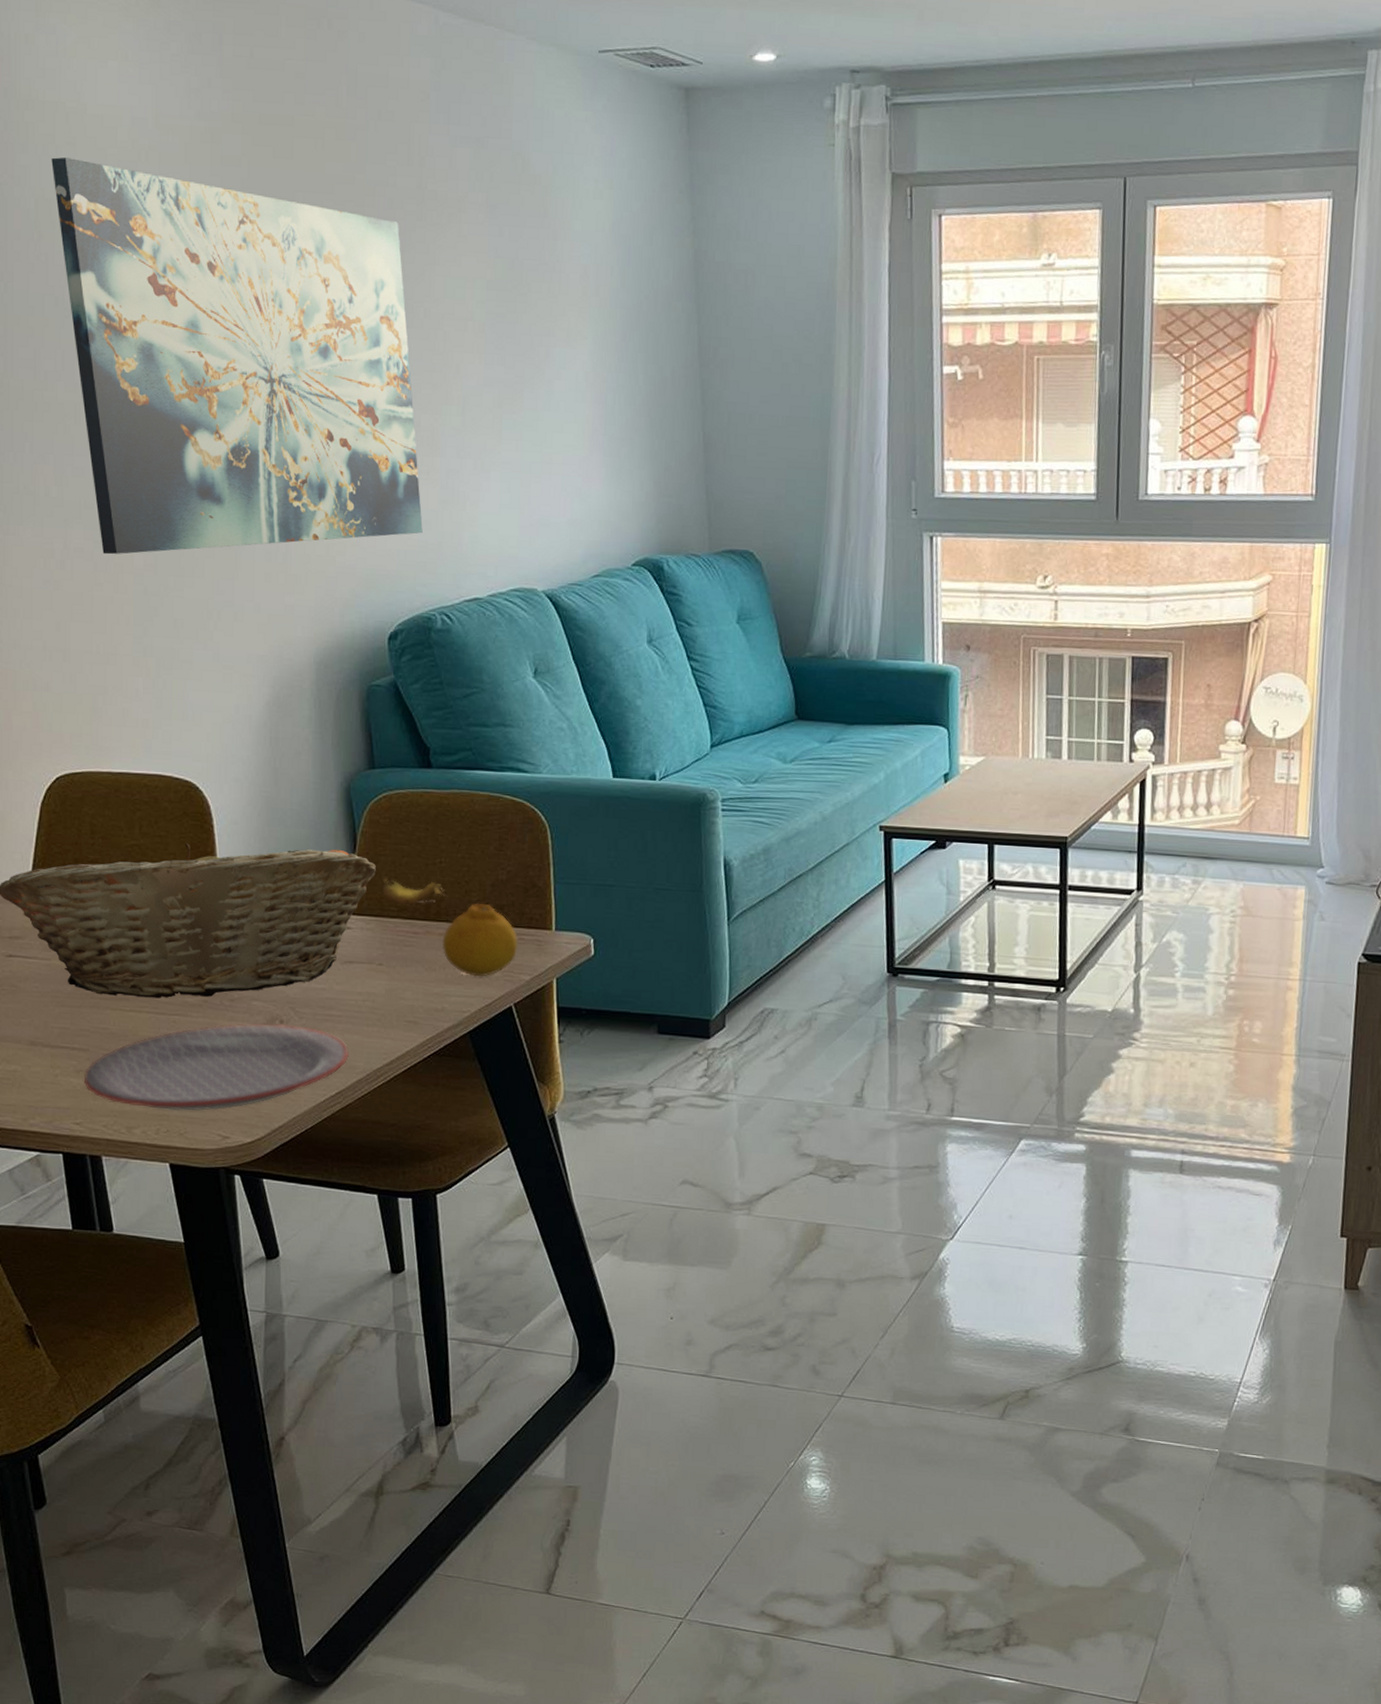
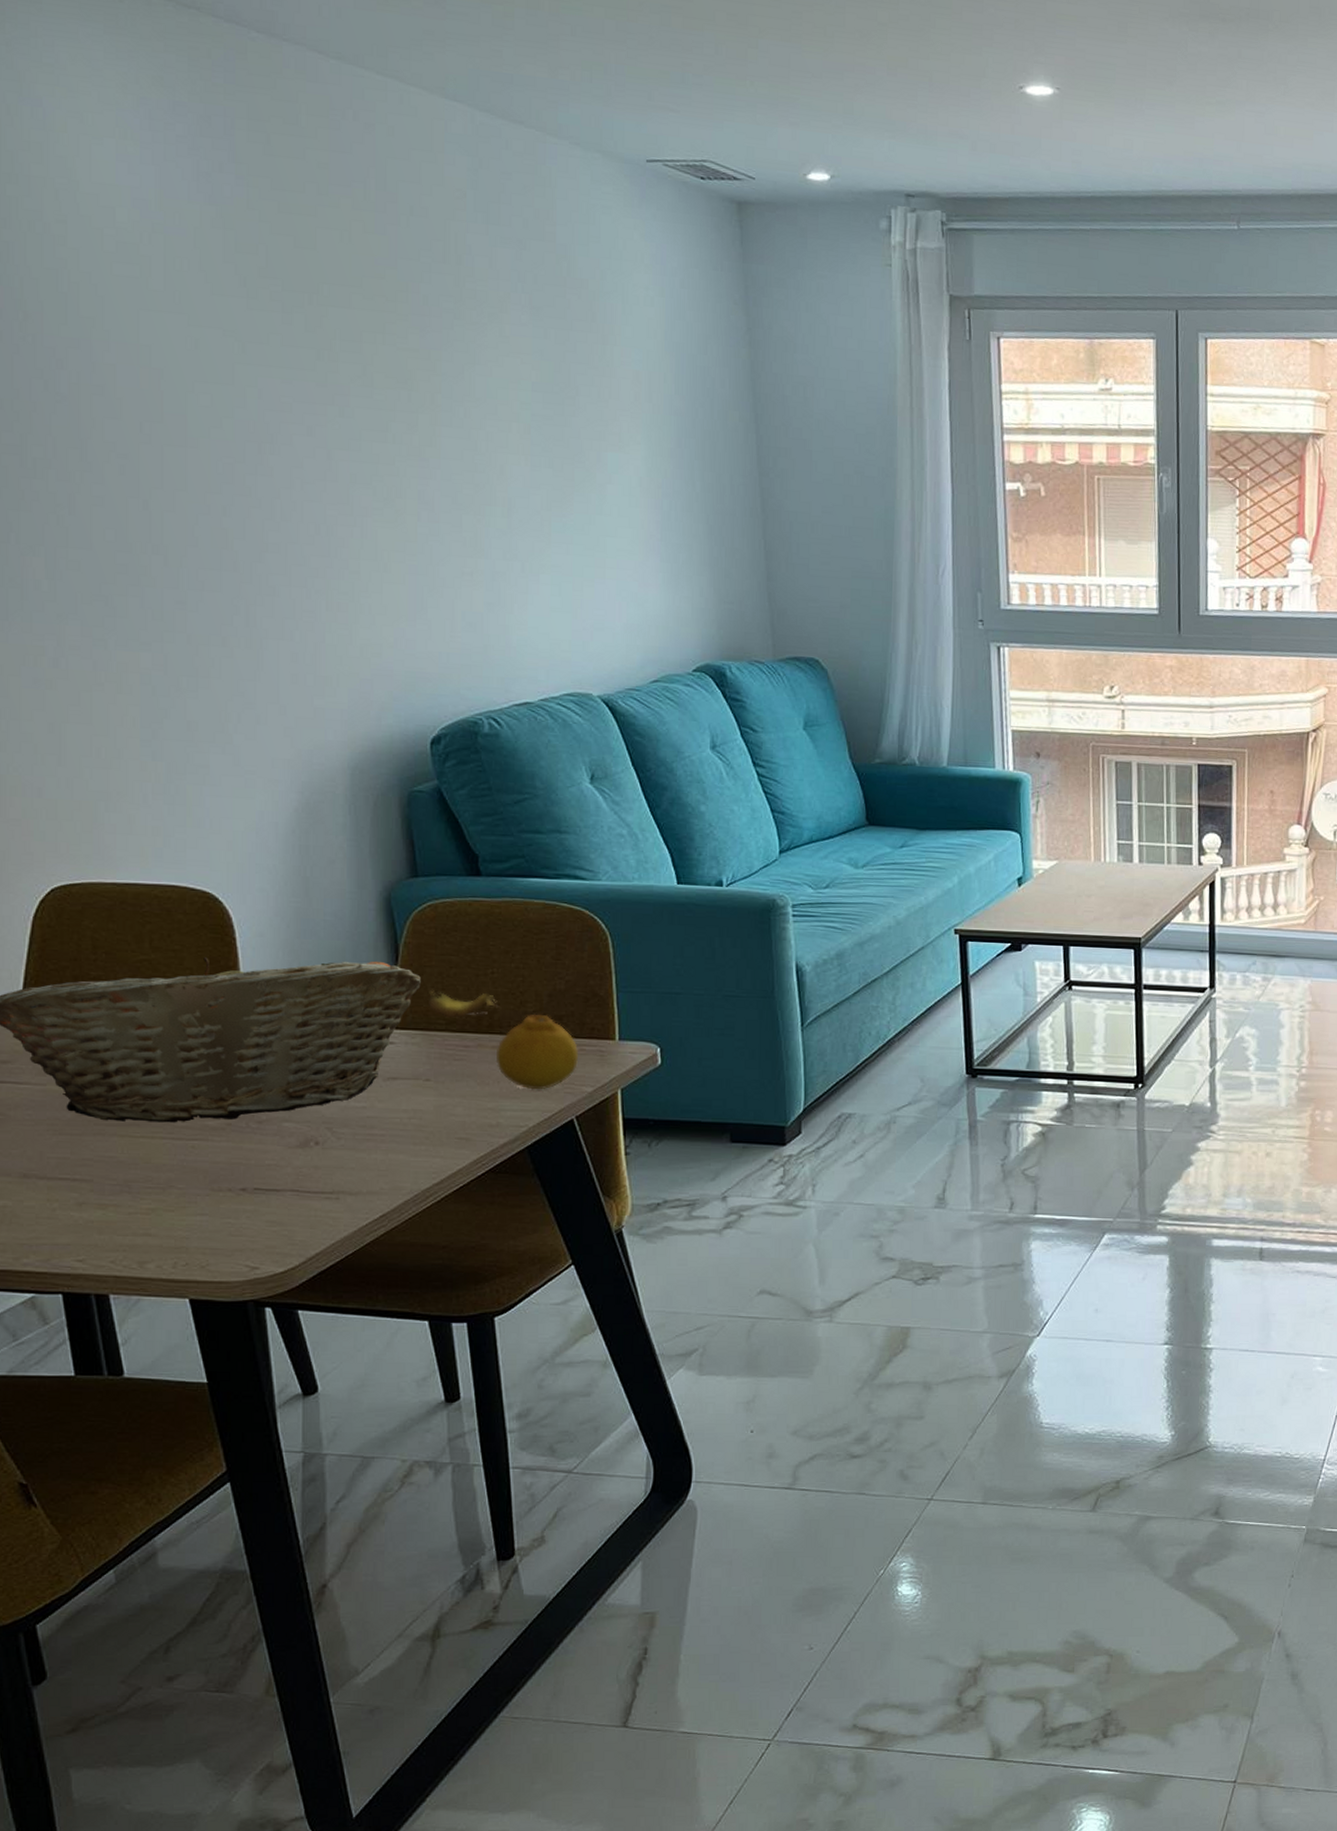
wall art: present [51,157,423,555] -> none [39,234,467,653]
plate: present [83,1023,350,1111] -> none [86,1145,395,1242]

